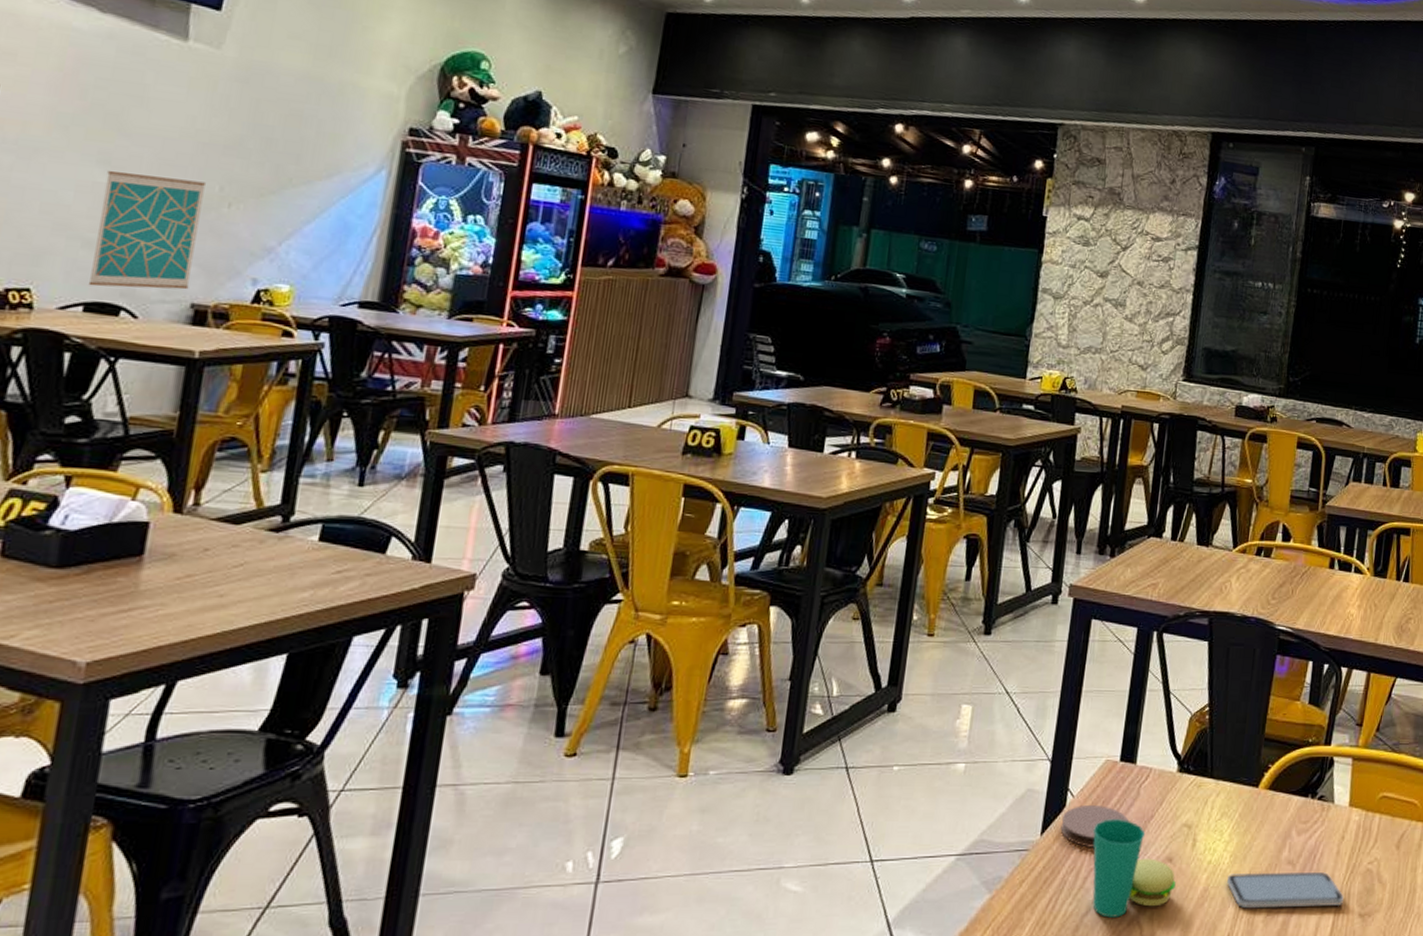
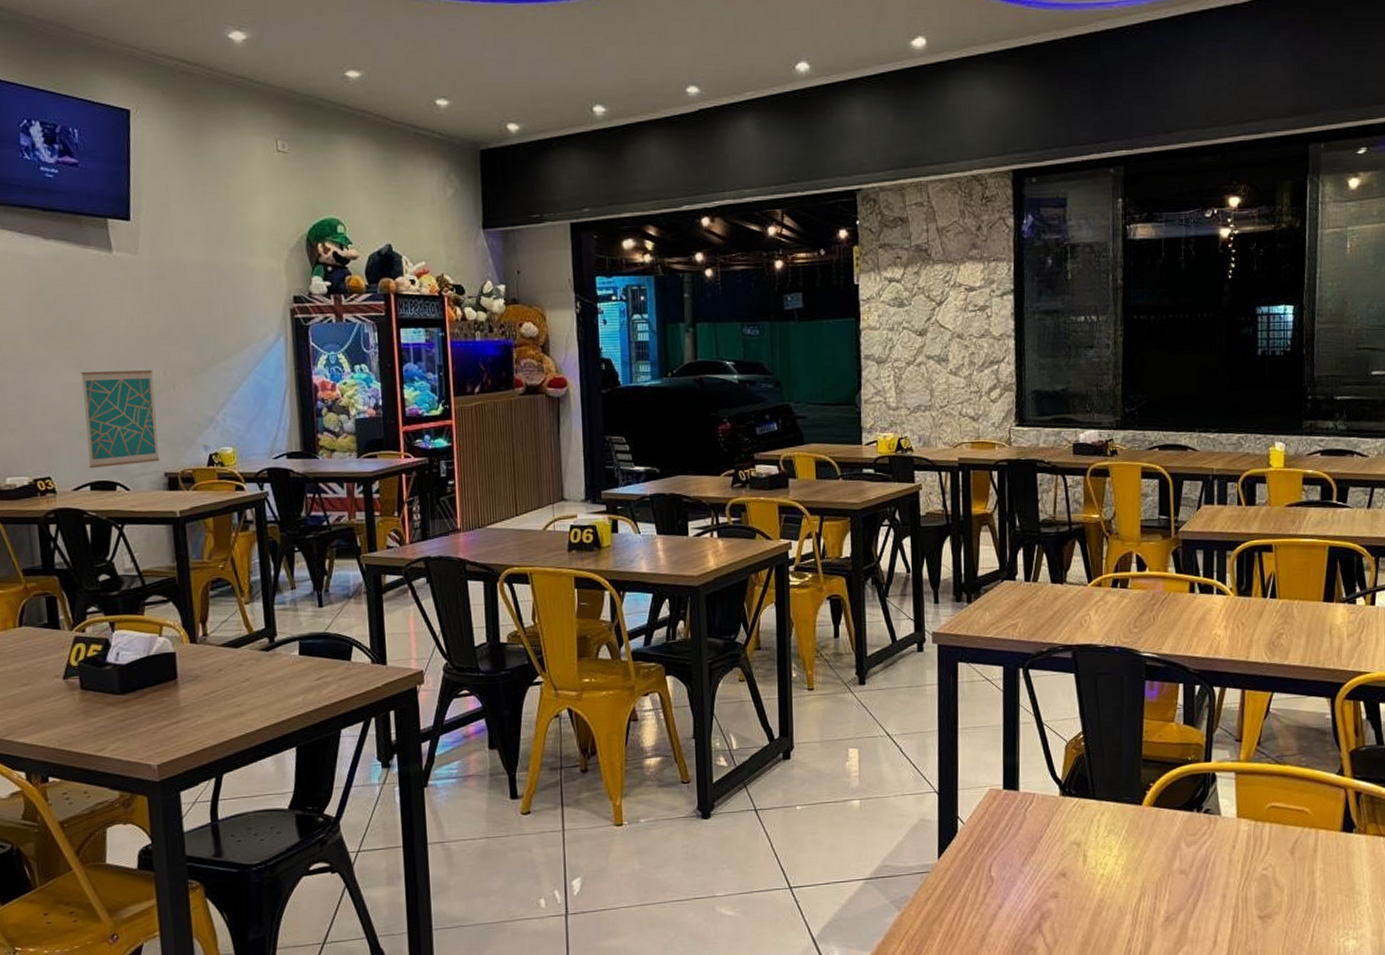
coaster: present [1060,804,1129,848] -> none [955,829,1019,868]
cup: present [1092,819,1176,918] -> none [986,841,1072,928]
smartphone: present [1227,872,1344,909] -> none [1122,880,1241,916]

